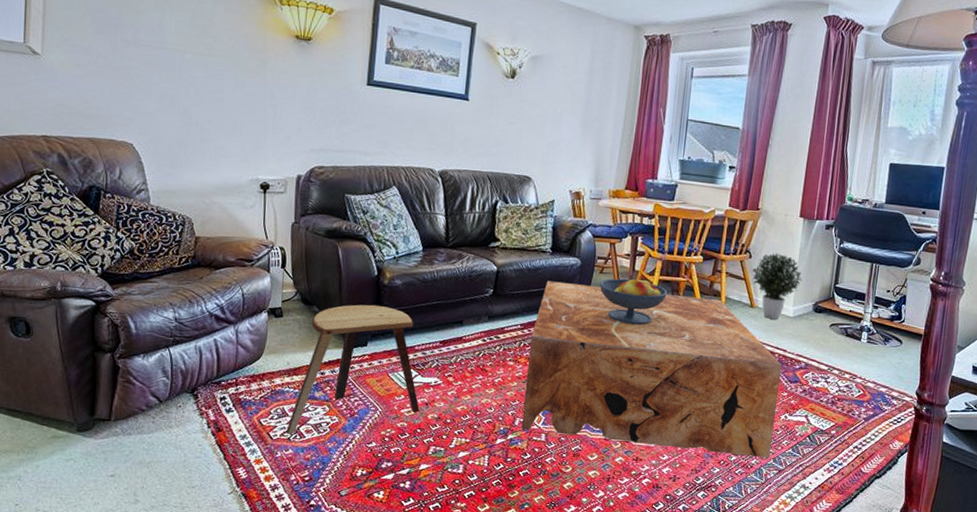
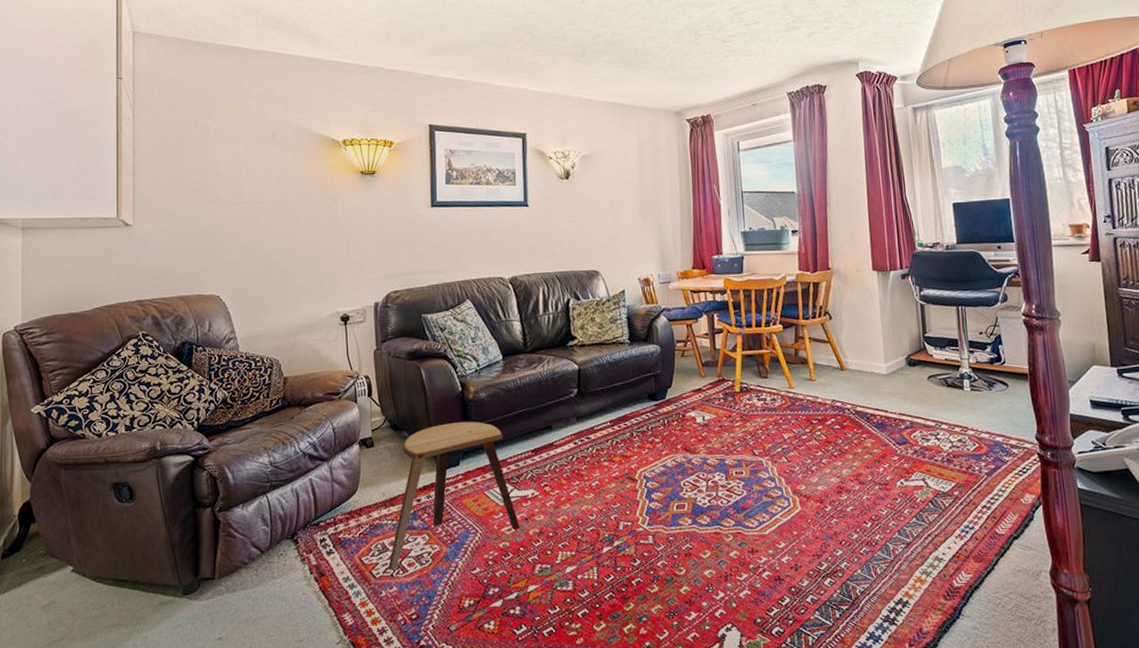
coffee table: present [521,281,782,458] -> none [622,367,894,534]
fruit bowl: present [600,278,668,325] -> none [683,356,754,406]
potted plant: present [752,253,802,320] -> none [835,310,889,380]

